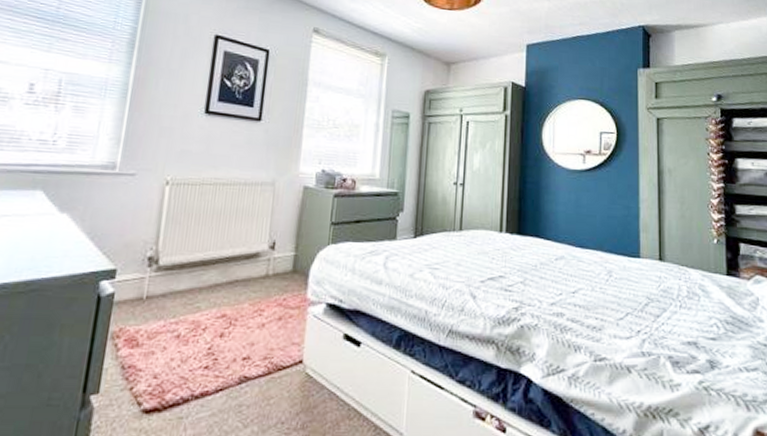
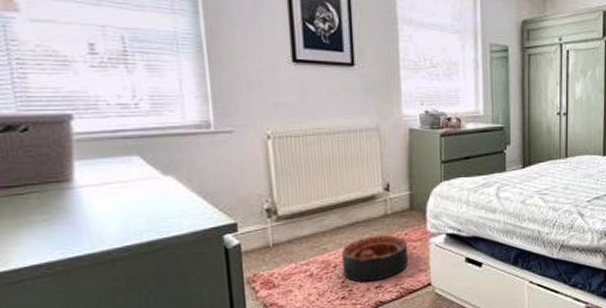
basket: none [211,298,285,351] -> present [342,235,409,283]

